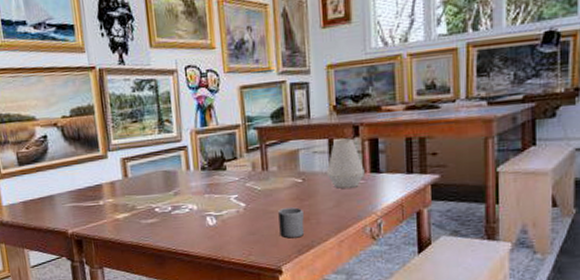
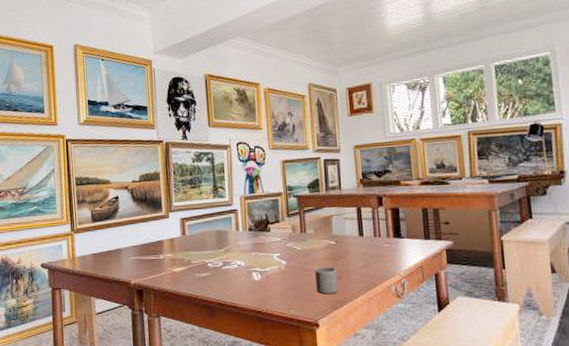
vase: present [326,138,365,189] -> none [355,207,389,251]

